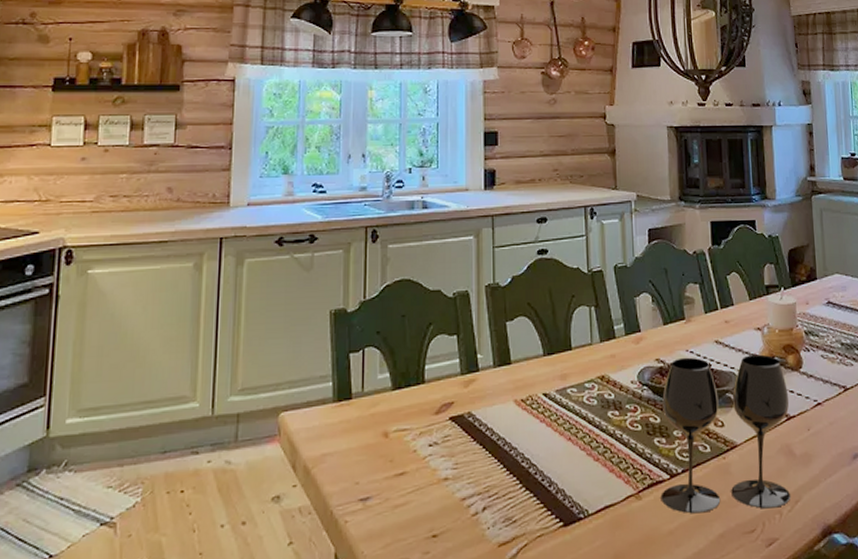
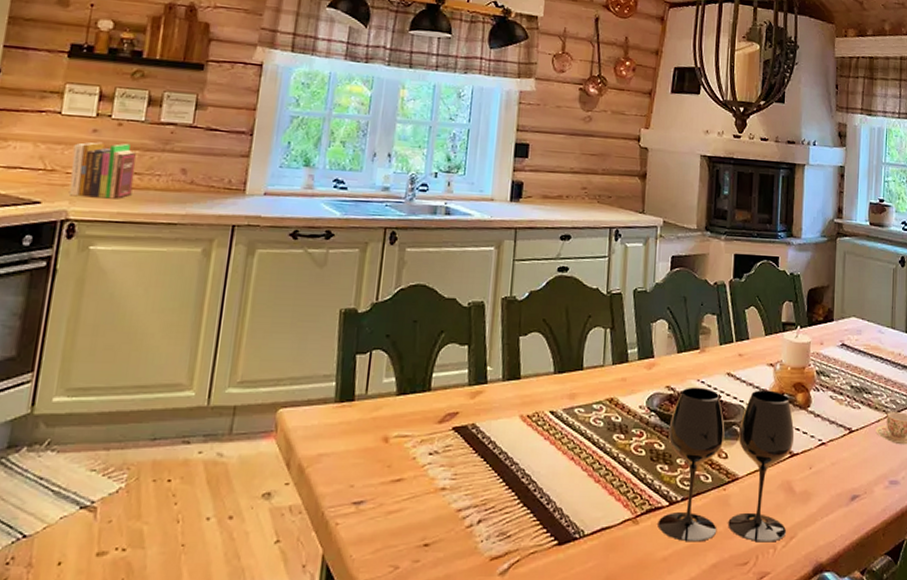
books: none [64,169,124,224] -> present [68,142,136,199]

